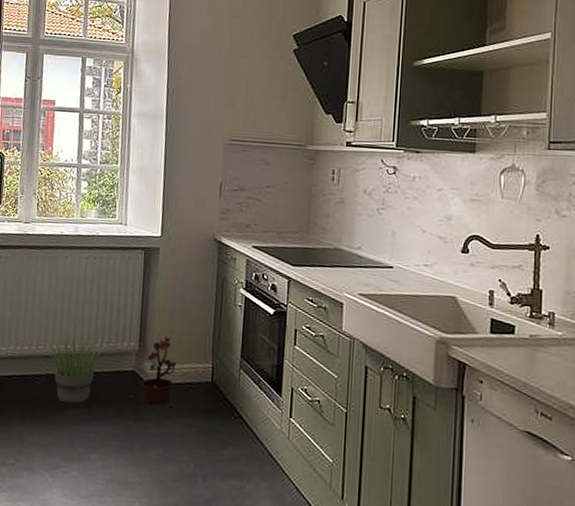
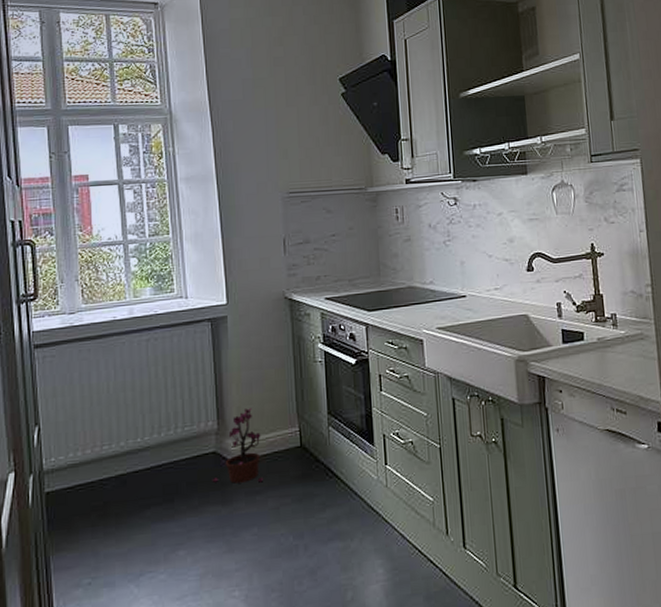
potted plant: present [44,336,105,404] -> none [110,426,180,503]

